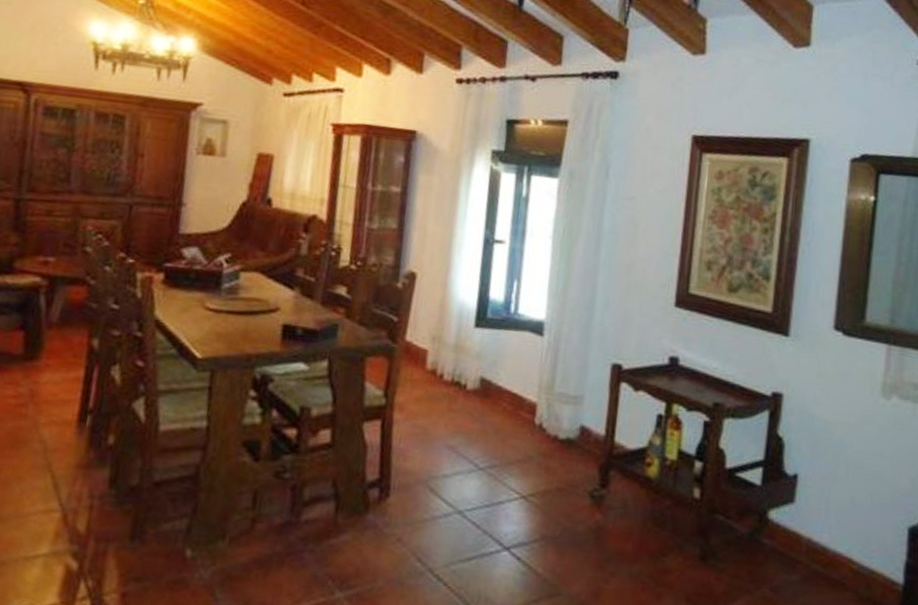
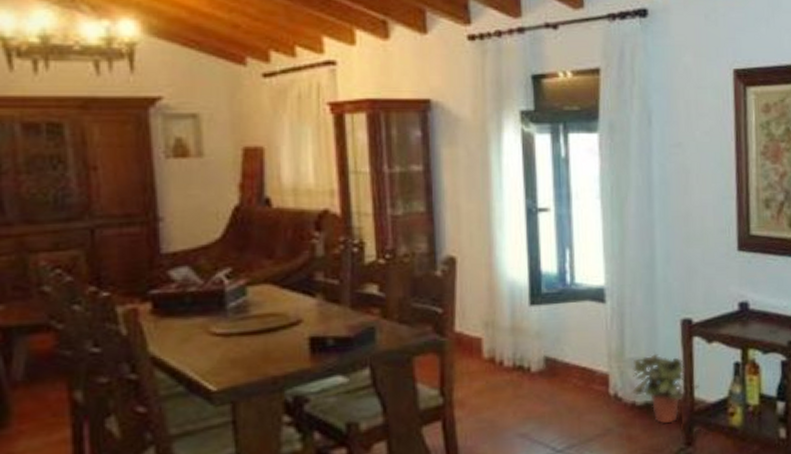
potted plant: none [555,391,621,463] -> present [631,353,699,425]

